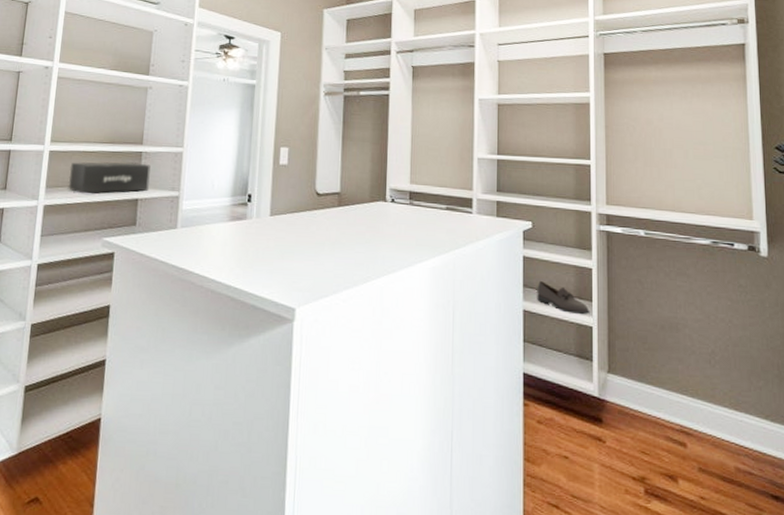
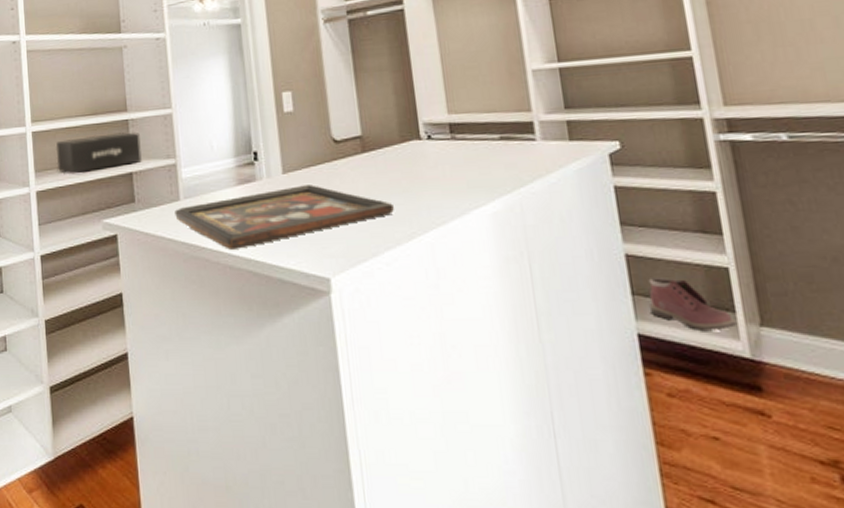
decorative tray: none [170,227,356,276] -> present [175,185,394,250]
boot: none [535,330,593,374] -> present [648,277,738,331]
loafer: present [537,281,590,314] -> none [639,215,722,253]

